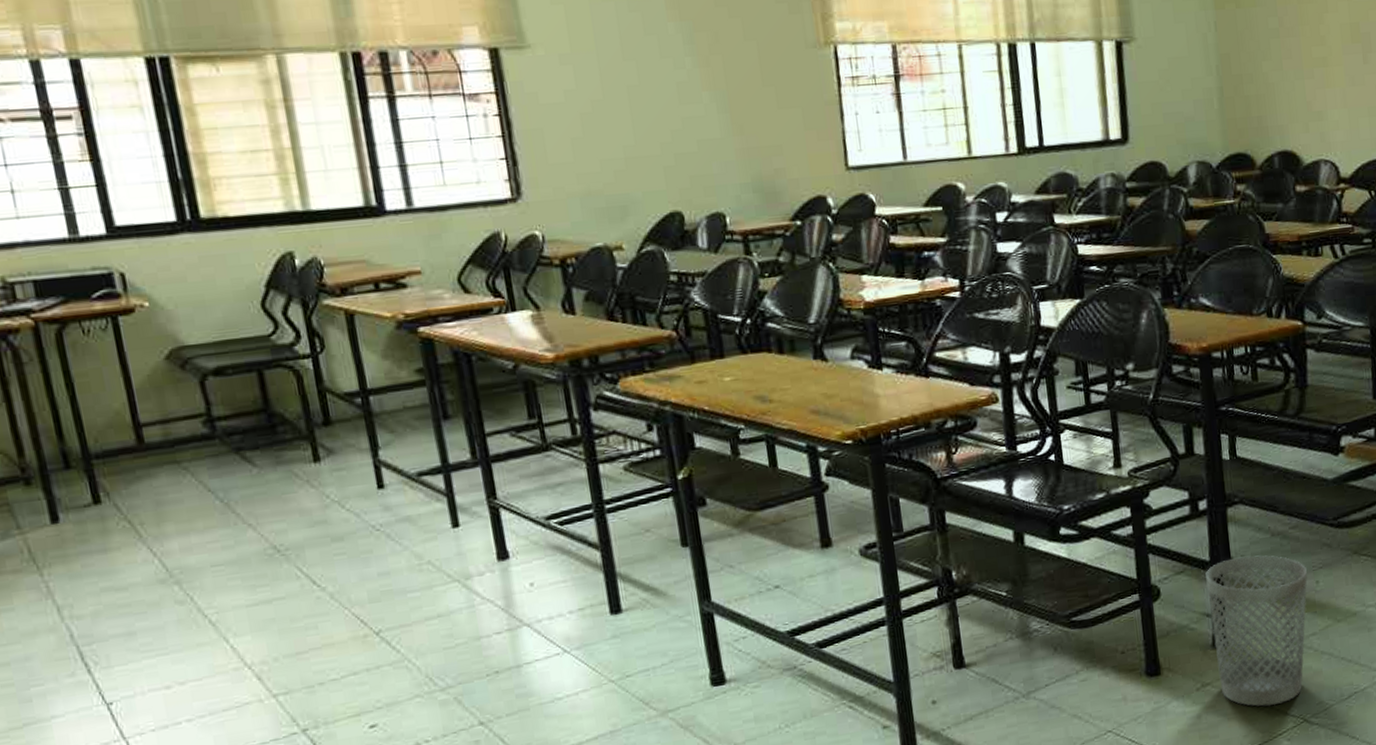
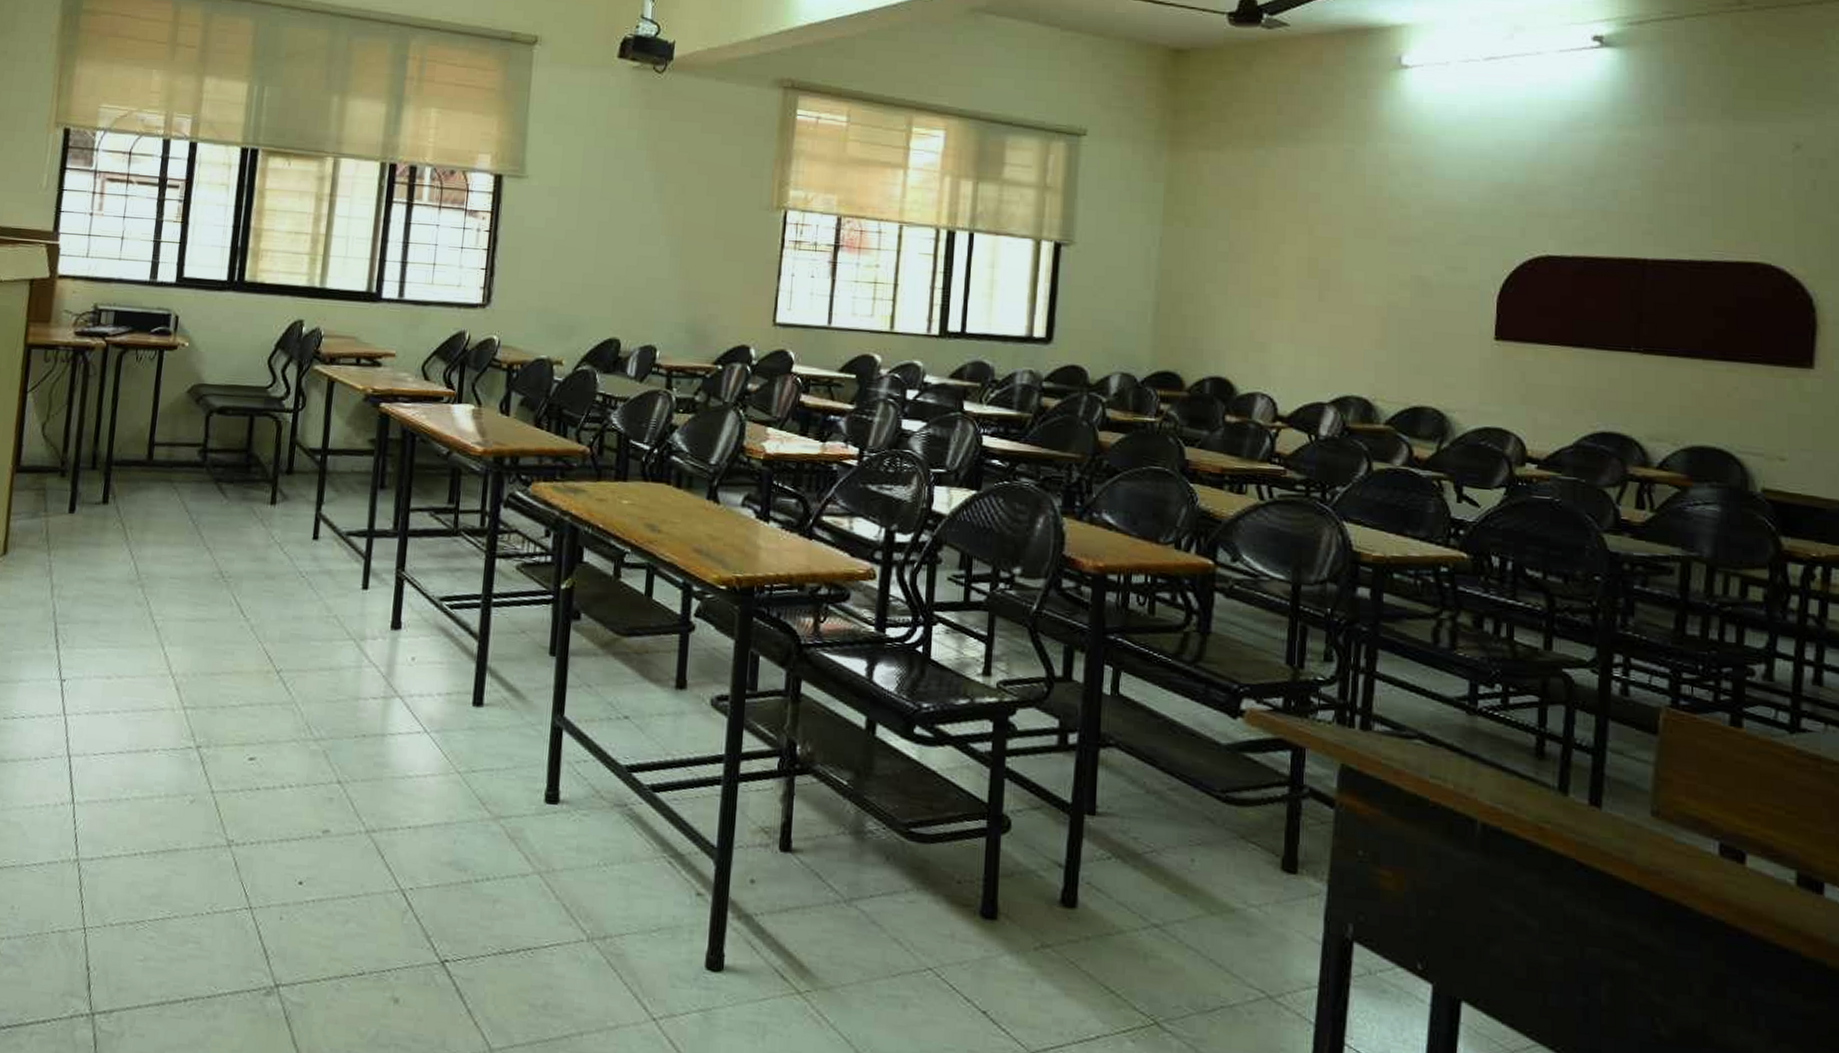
wastebasket: present [1205,555,1308,707] -> none [1062,807,1183,994]

